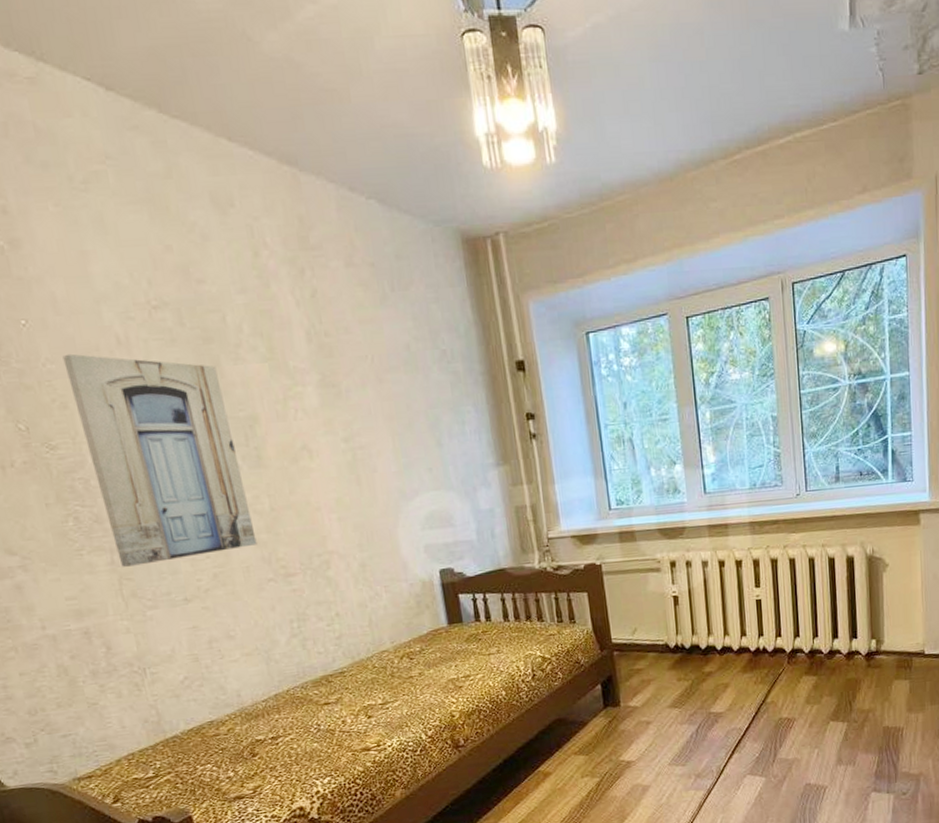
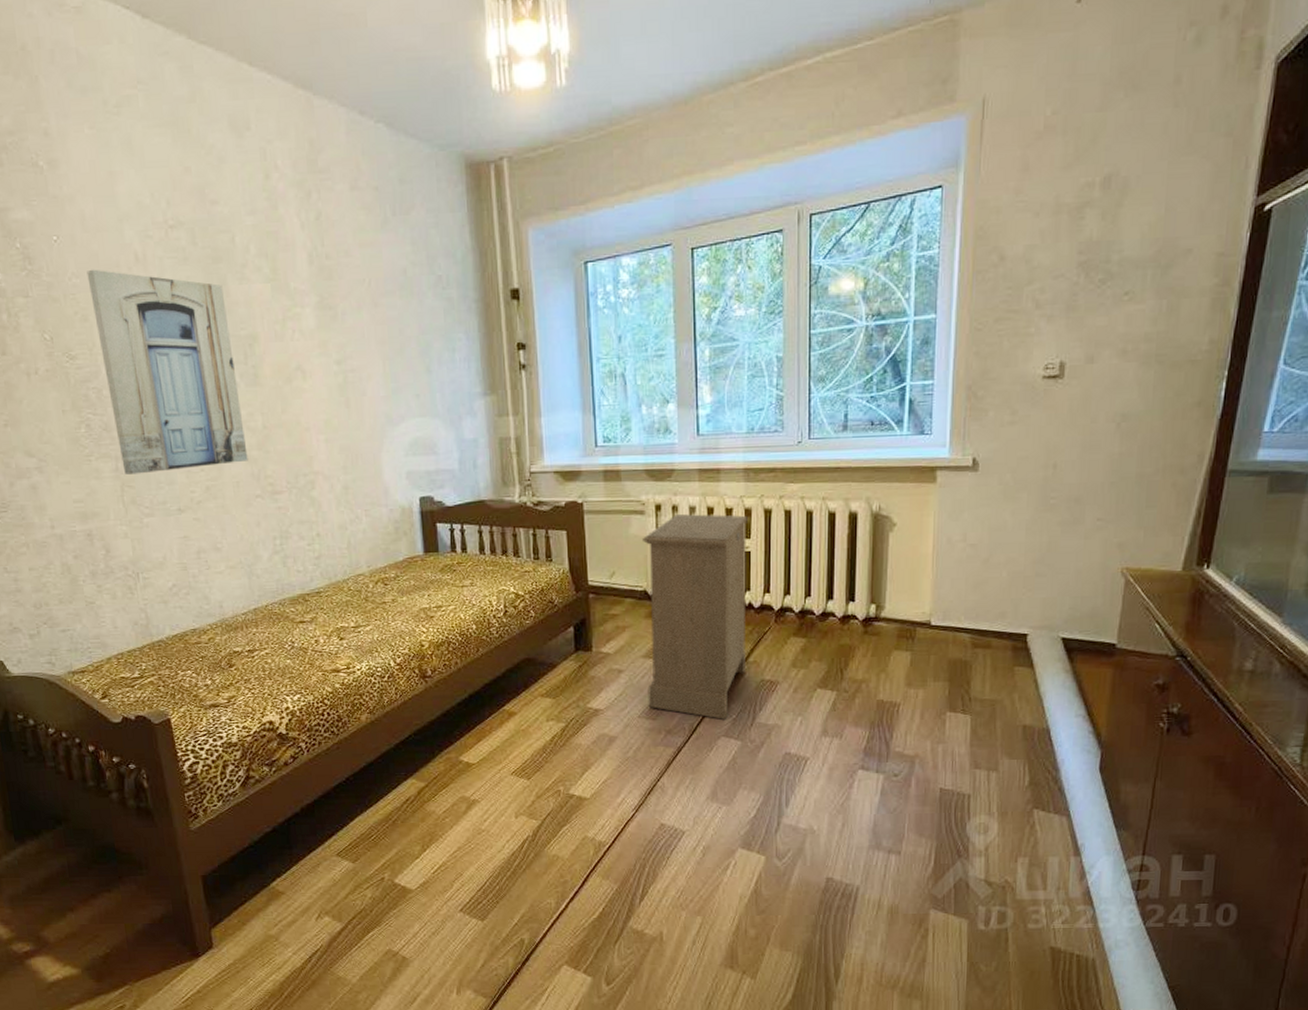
cabinet: none [660,566,764,759] -> present [643,514,748,719]

